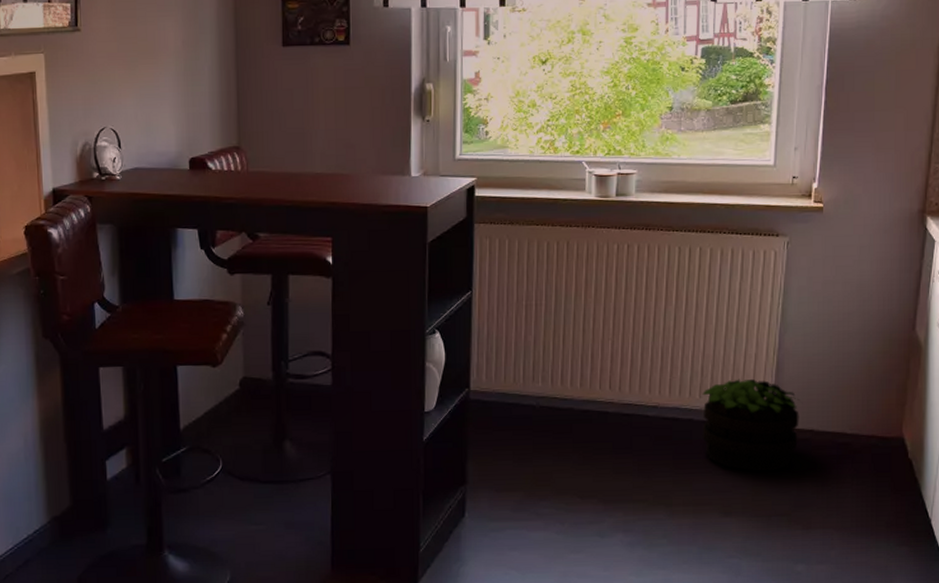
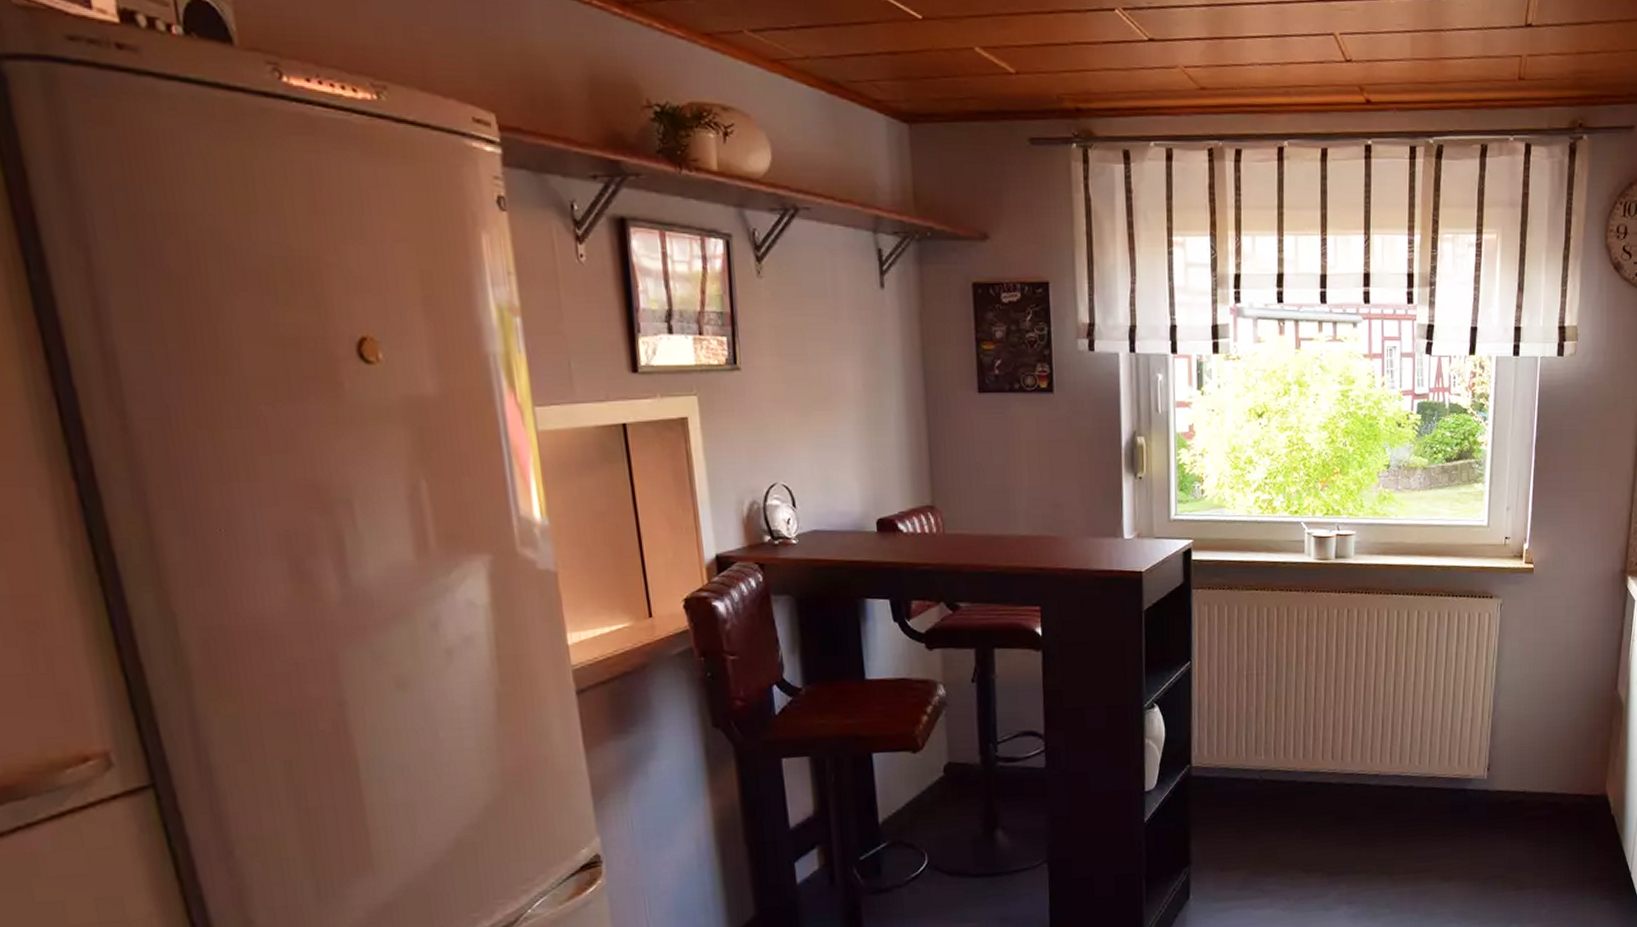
potted plant: present [702,379,799,472] -> none [1421,743,1513,836]

